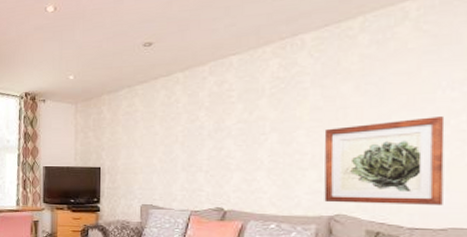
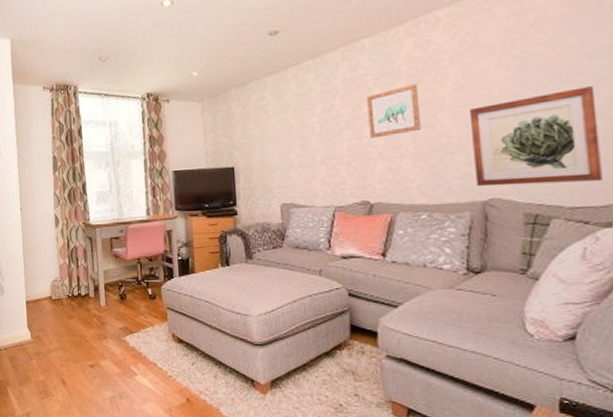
wall art: none [229,102,279,150] -> present [367,83,422,139]

